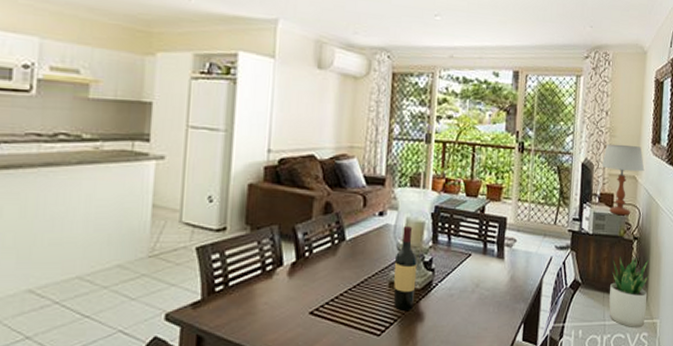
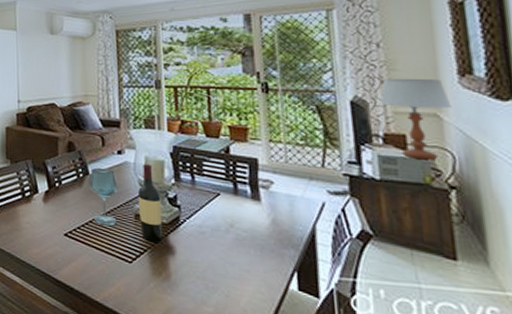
wine glass: none [343,232,376,297] -> present [88,167,118,226]
planter: present [609,256,649,327] -> none [419,208,491,299]

